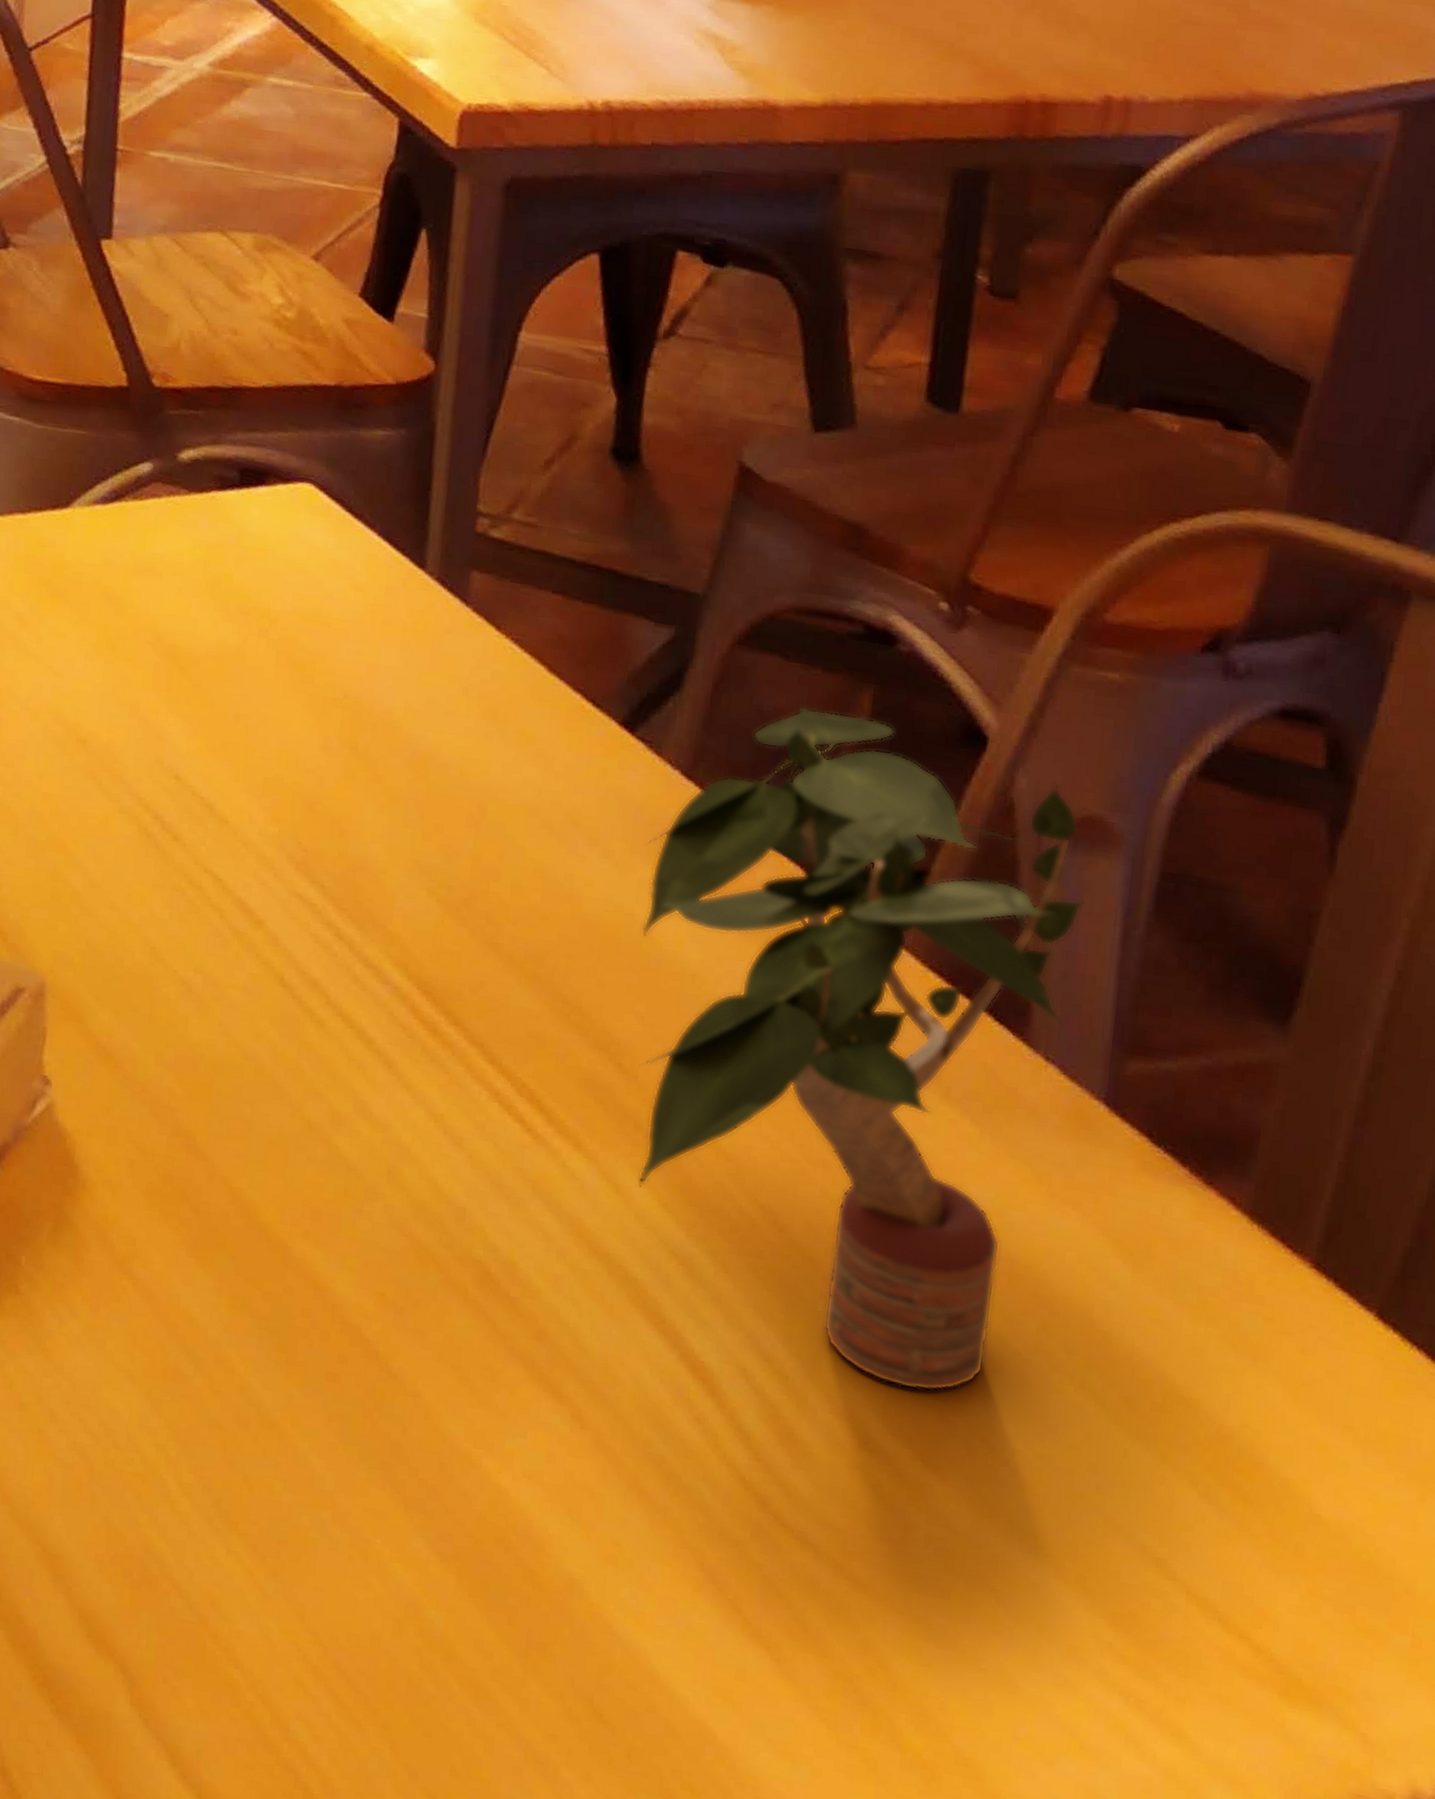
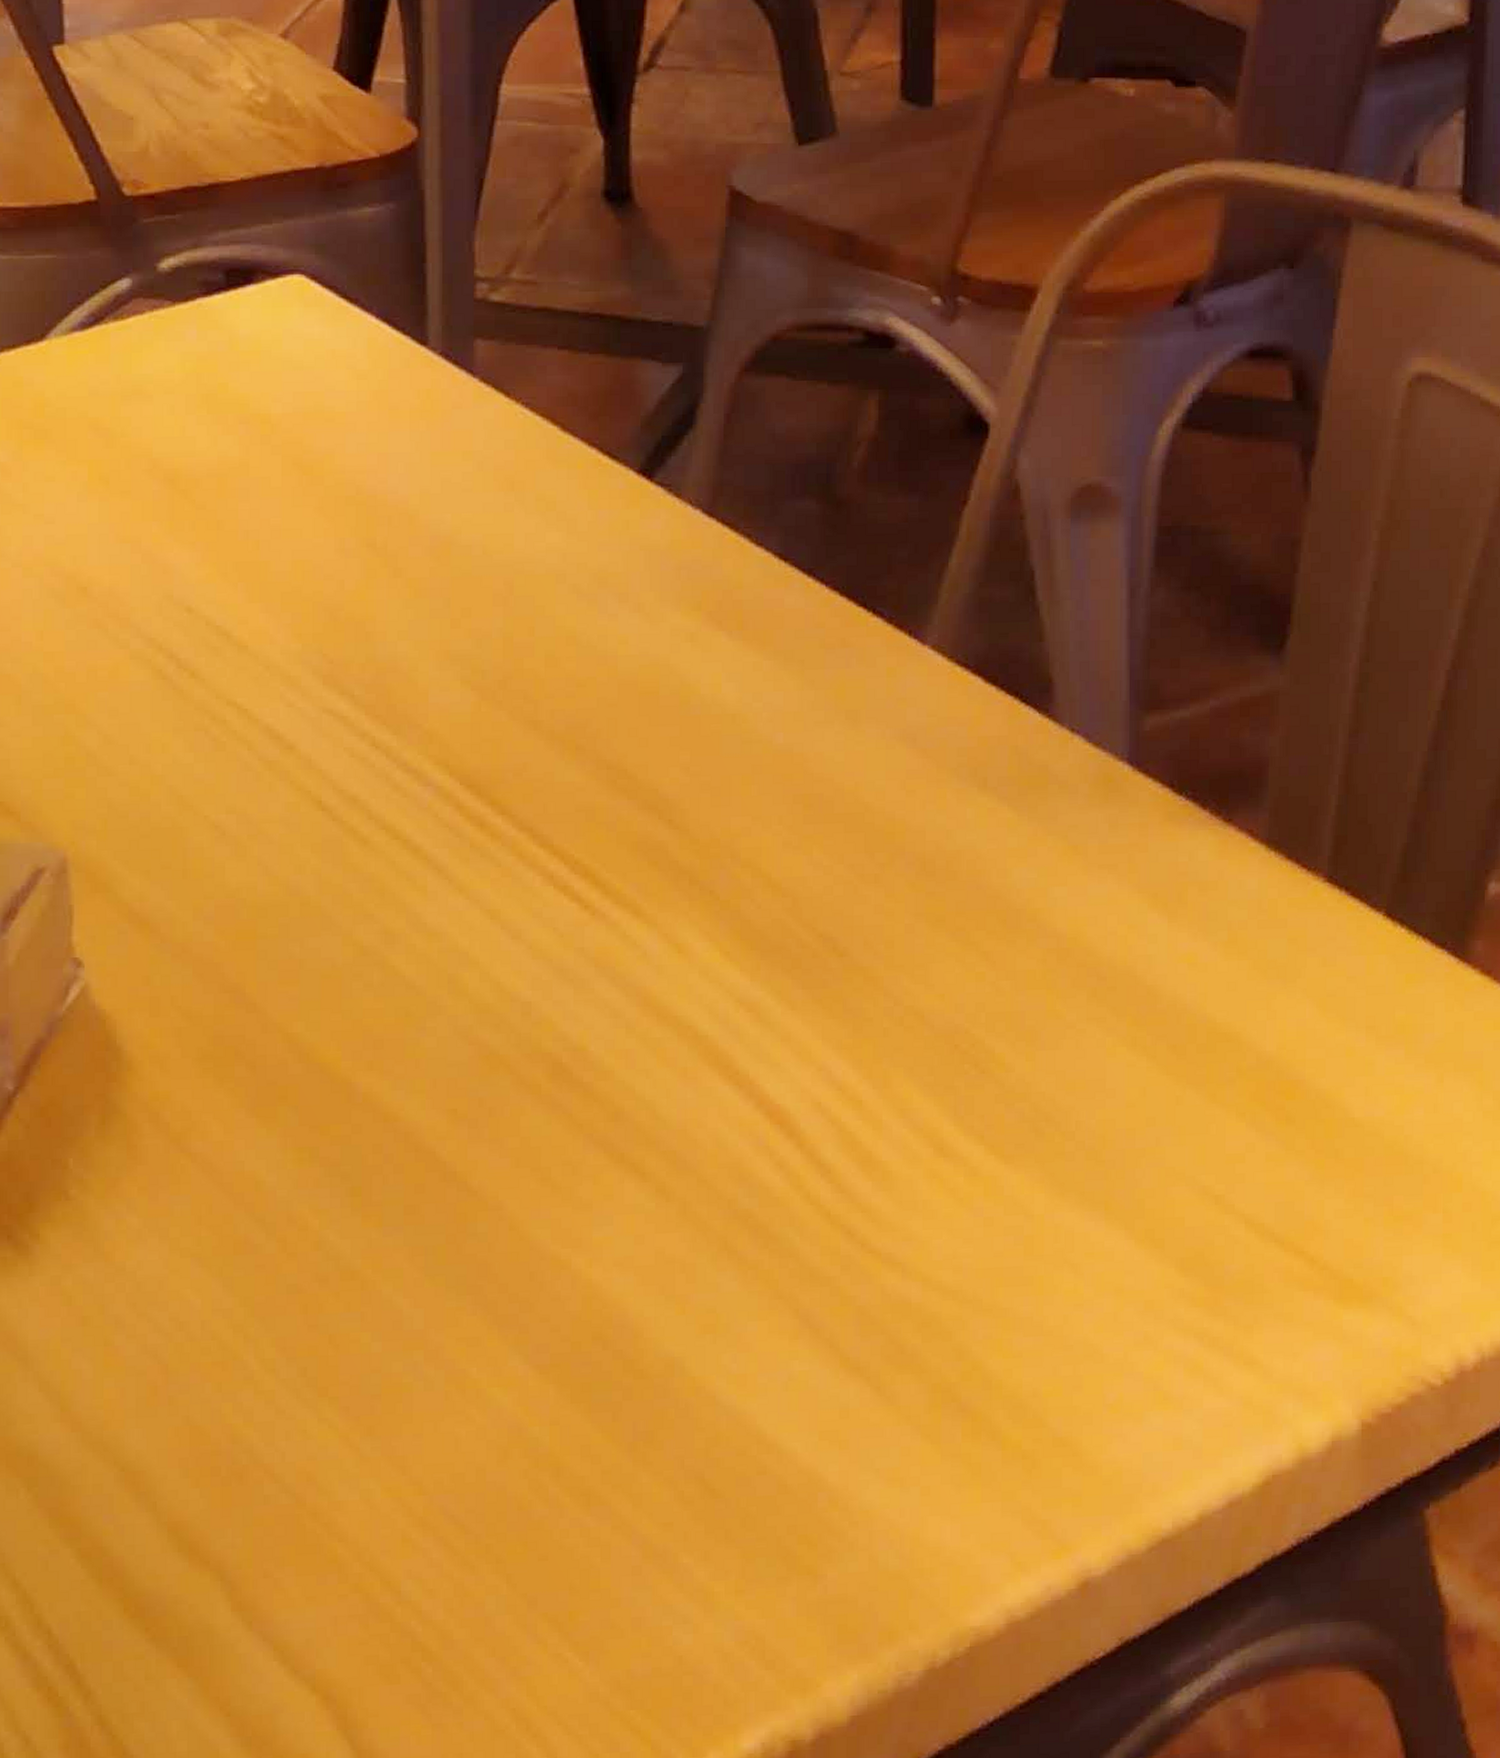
potted plant: present [638,707,1086,1392] -> none [673,423,1093,1086]

